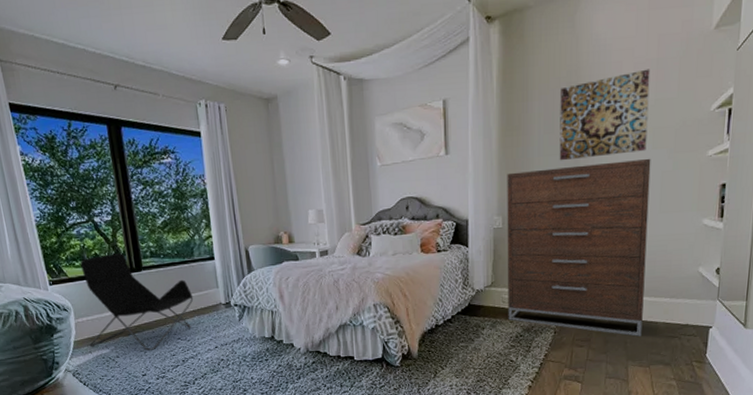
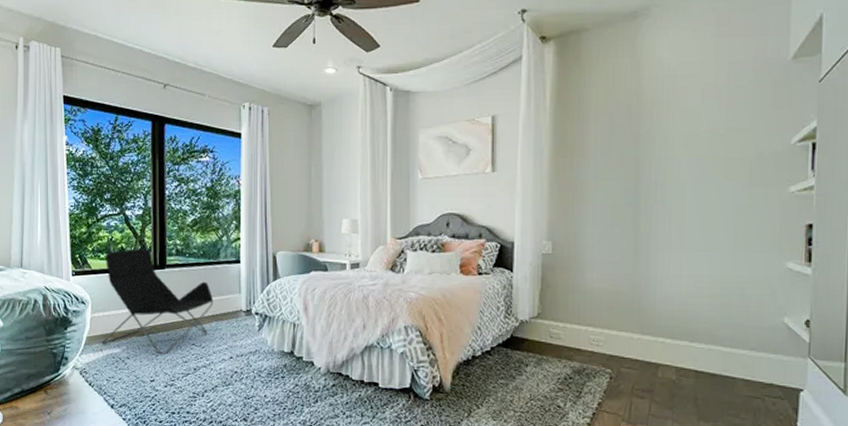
dresser: present [507,158,651,337] -> none [556,190,723,393]
wall art: present [559,69,650,161] -> none [617,96,720,187]

